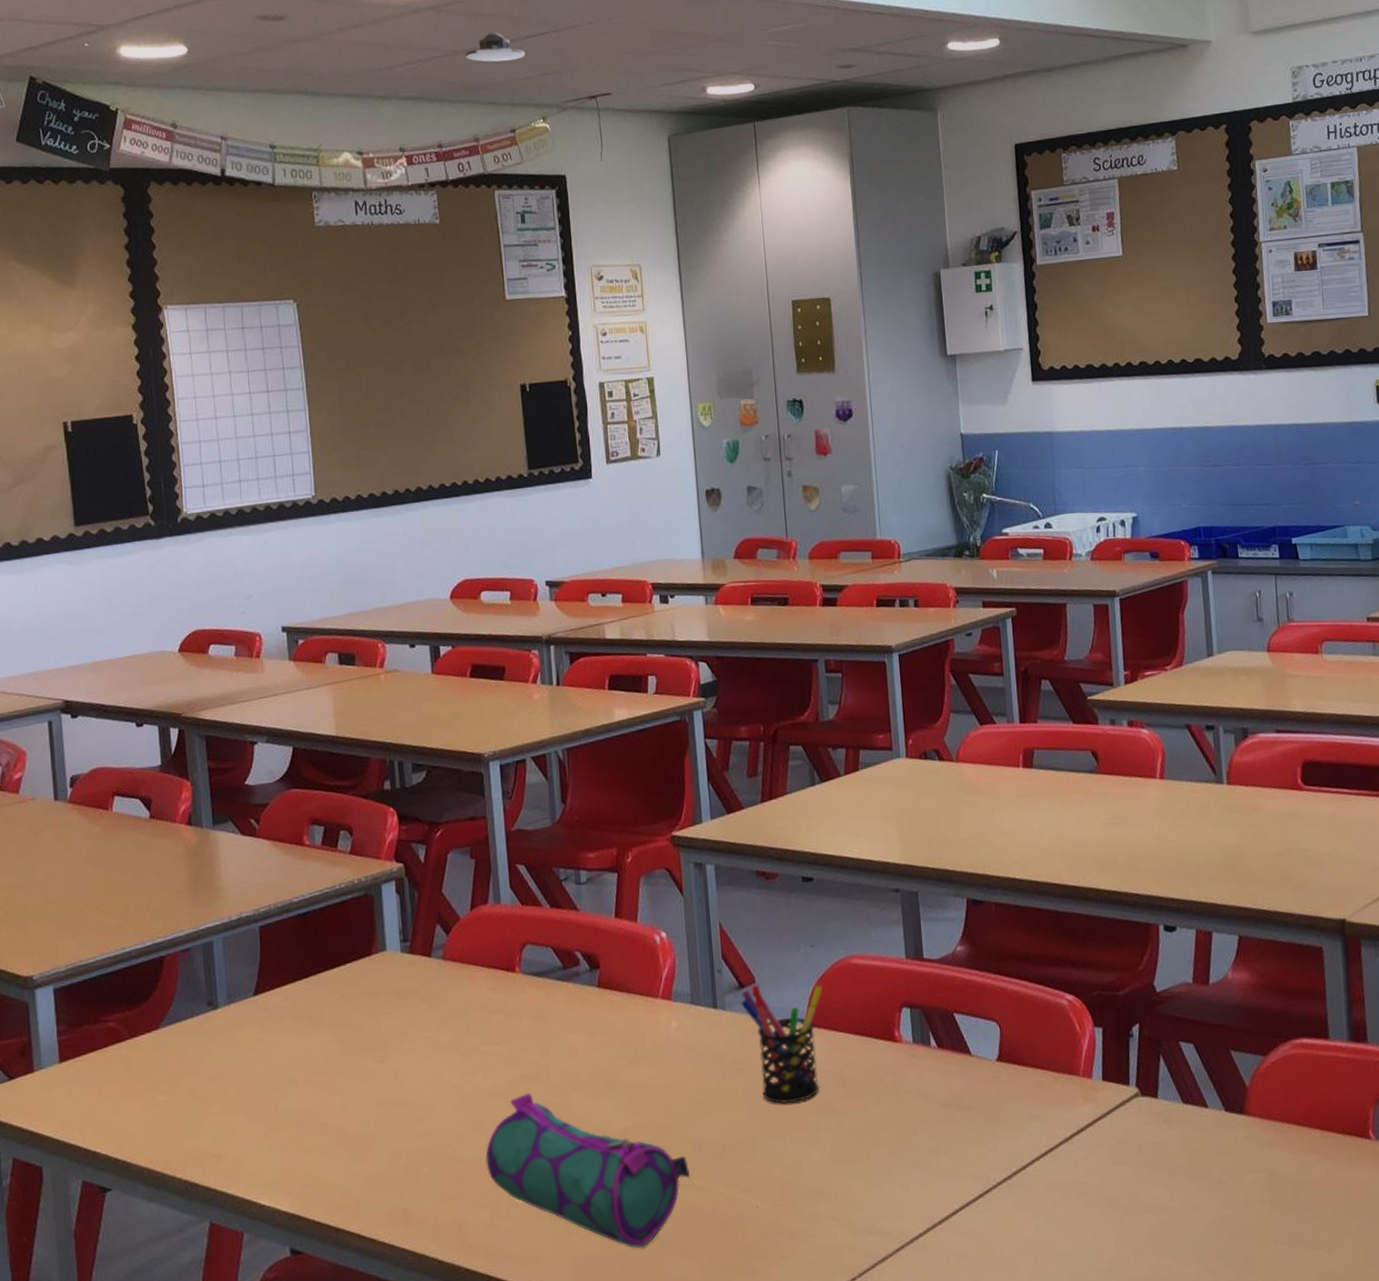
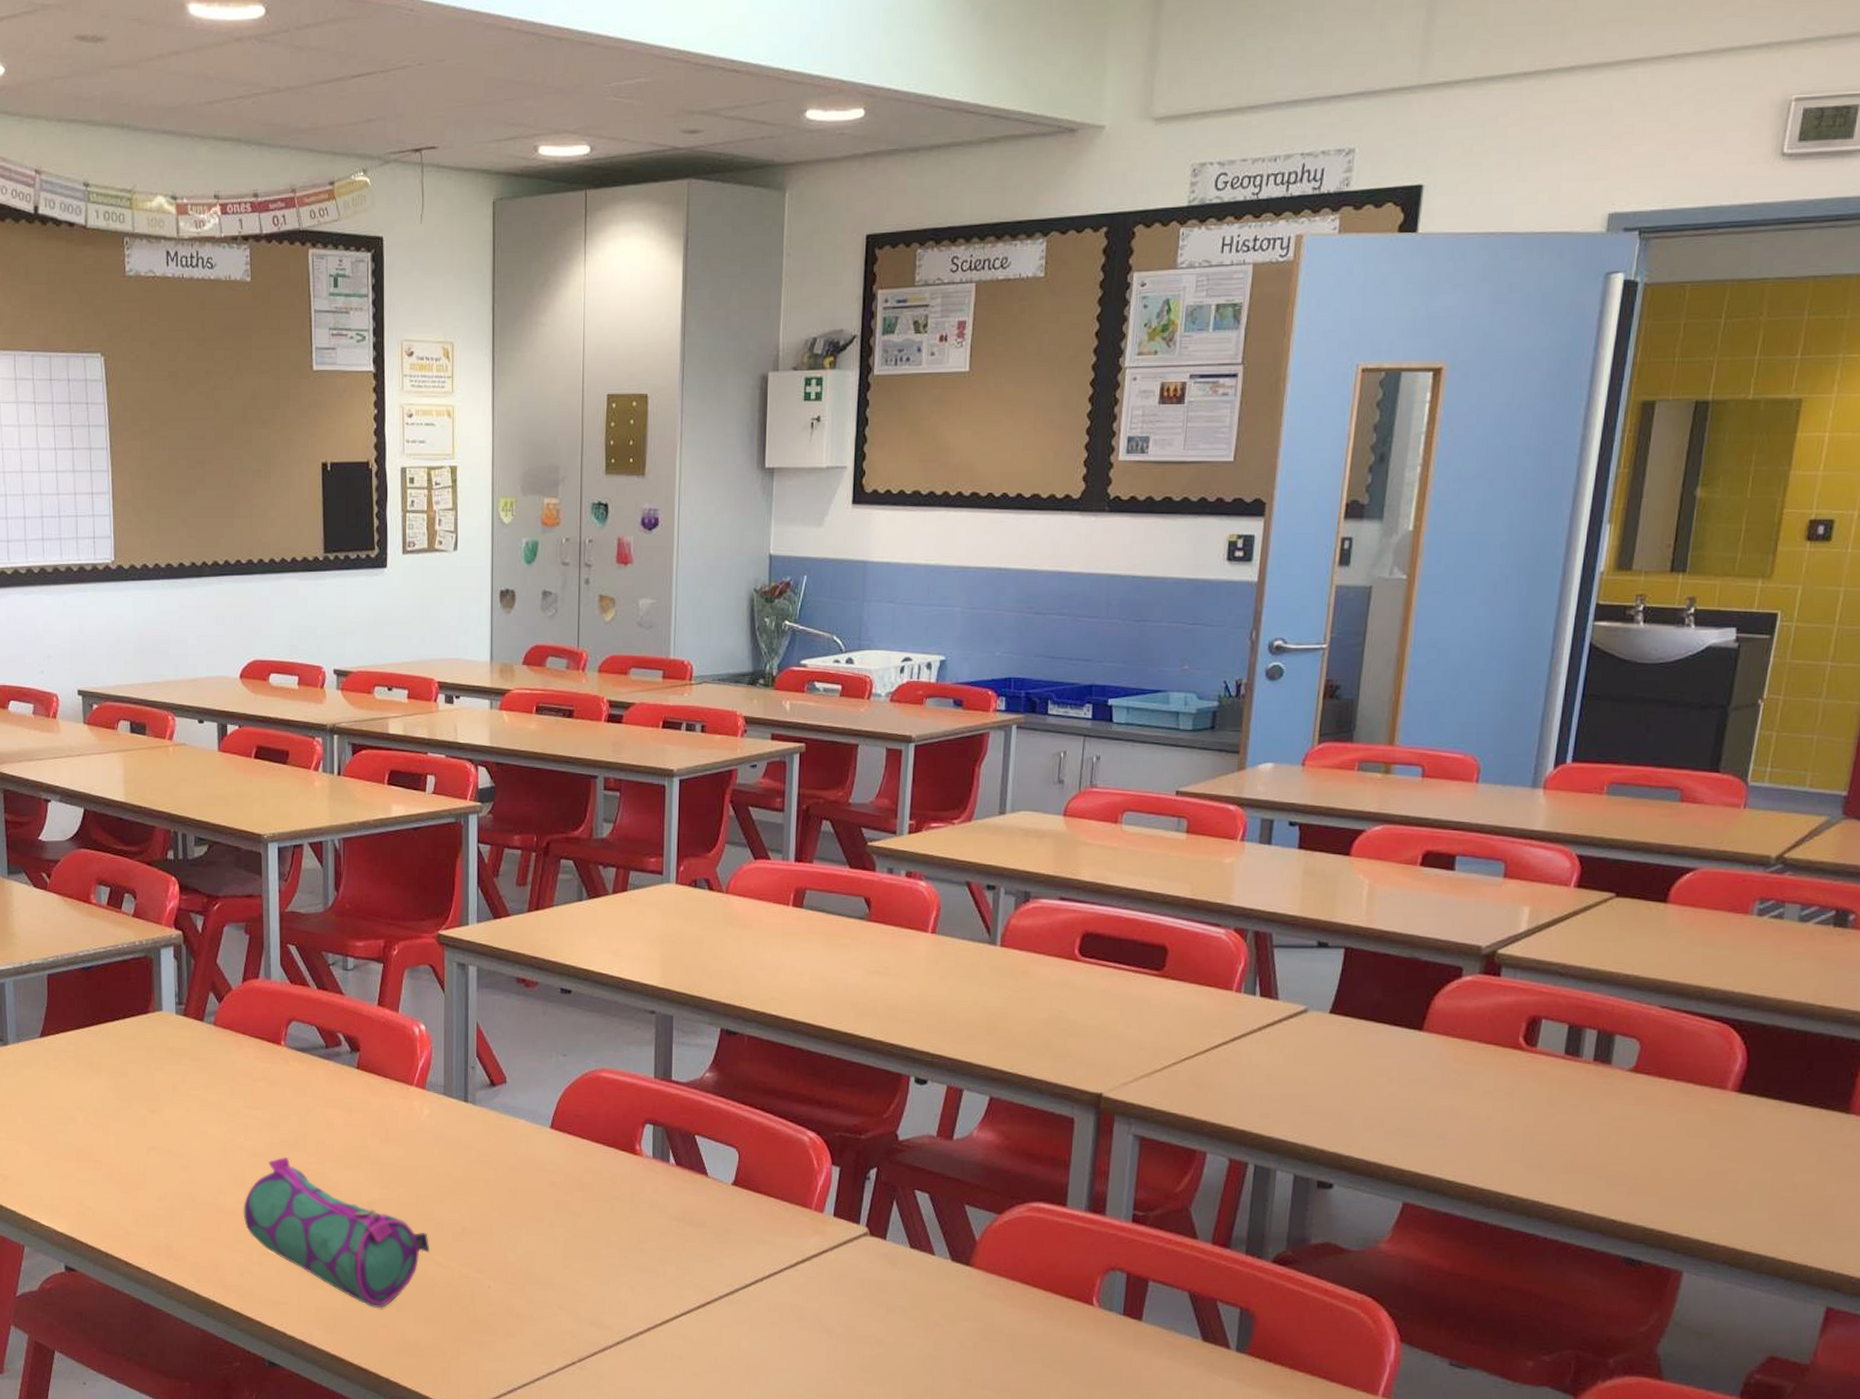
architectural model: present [465,31,525,62] -> none [287,68,350,103]
pen holder: present [741,984,823,1104] -> none [491,1084,571,1199]

